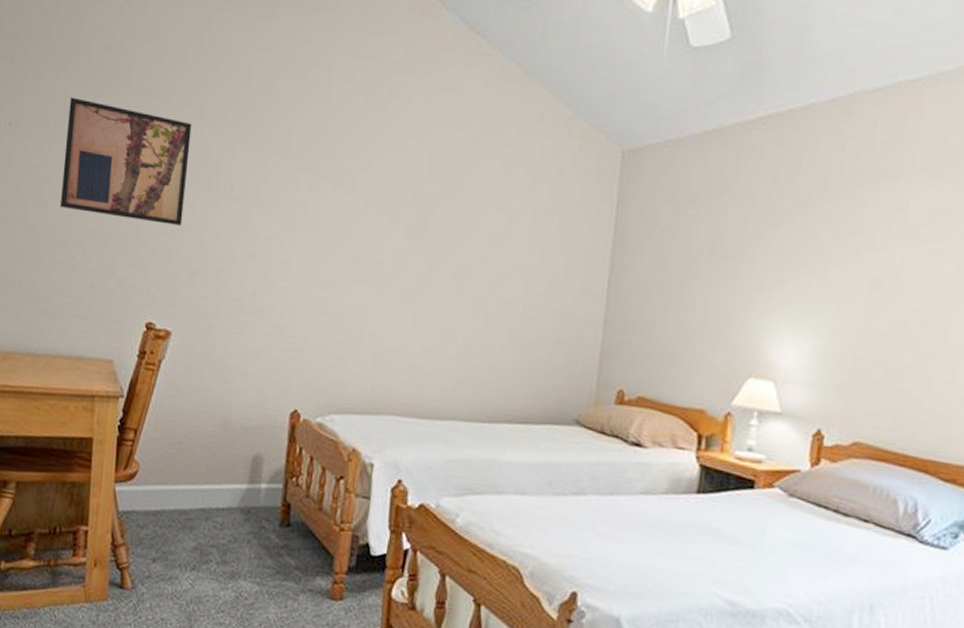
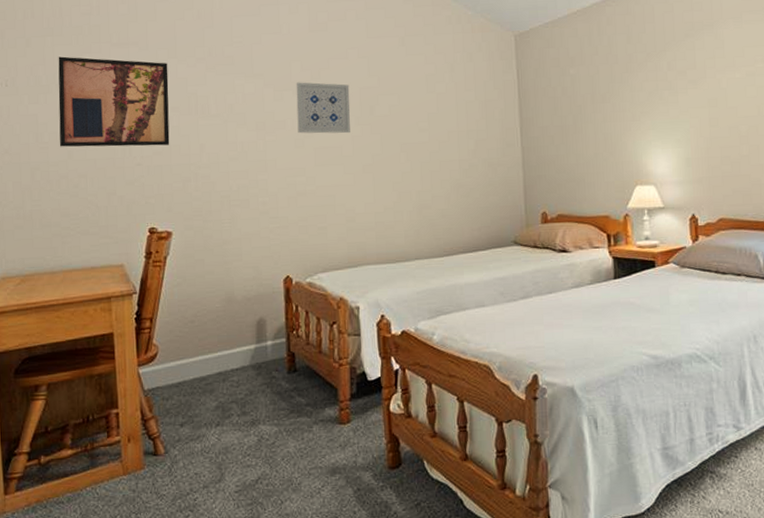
wall art: none [332,171,403,247] -> present [296,82,351,134]

